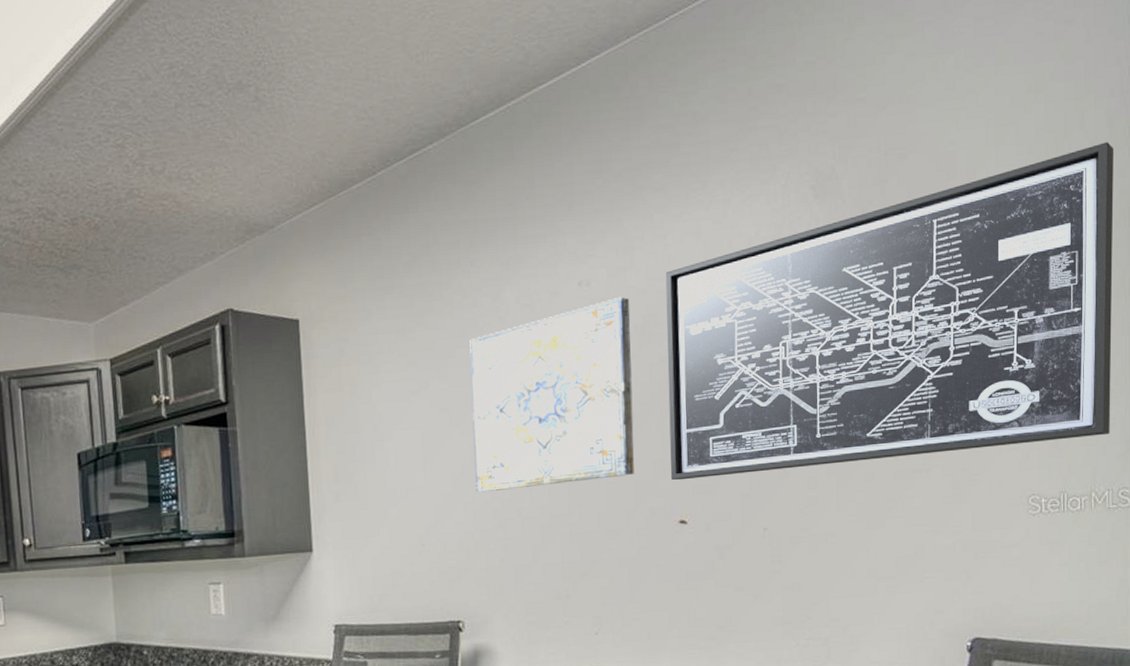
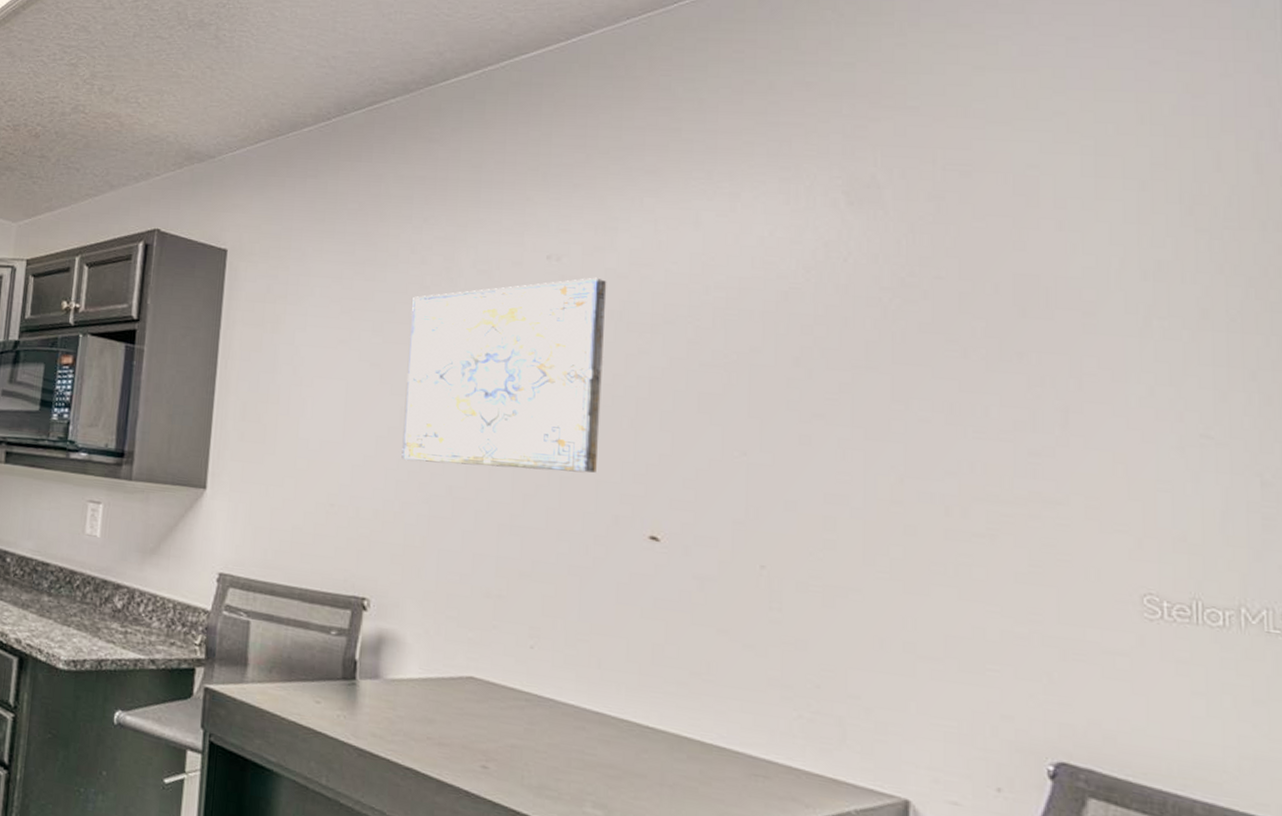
wall art: present [665,142,1114,480] -> none [642,189,1269,539]

